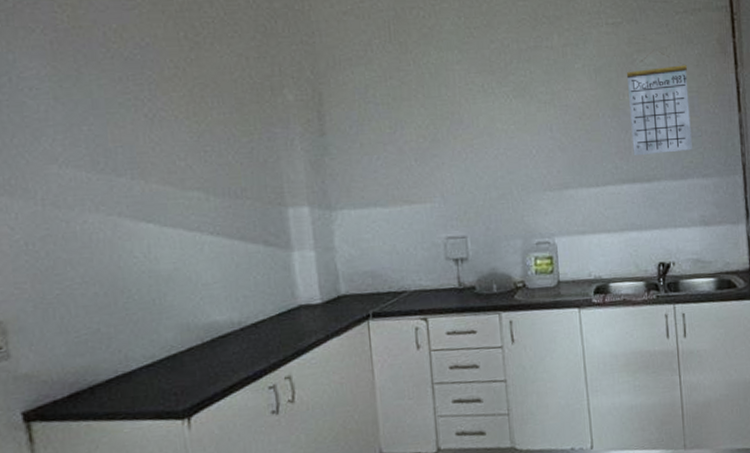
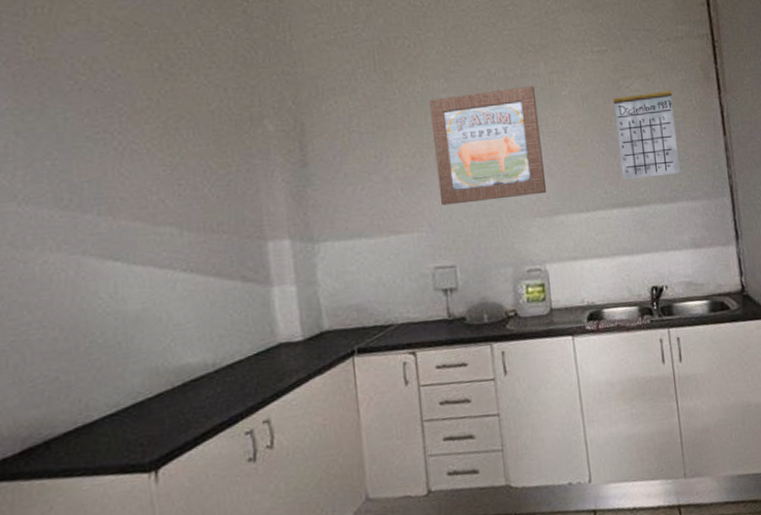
wall art: none [443,58,558,177] -> present [429,85,547,206]

